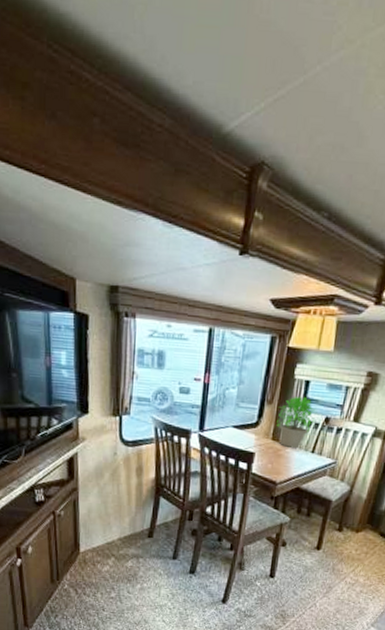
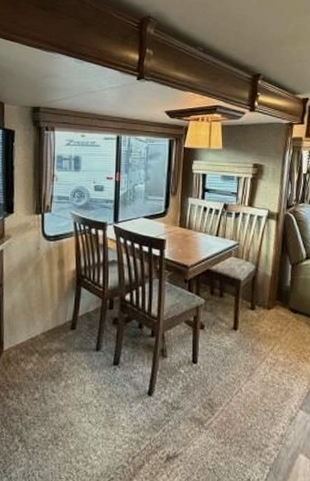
potted plant: present [276,396,318,448] -> none [182,187,217,233]

